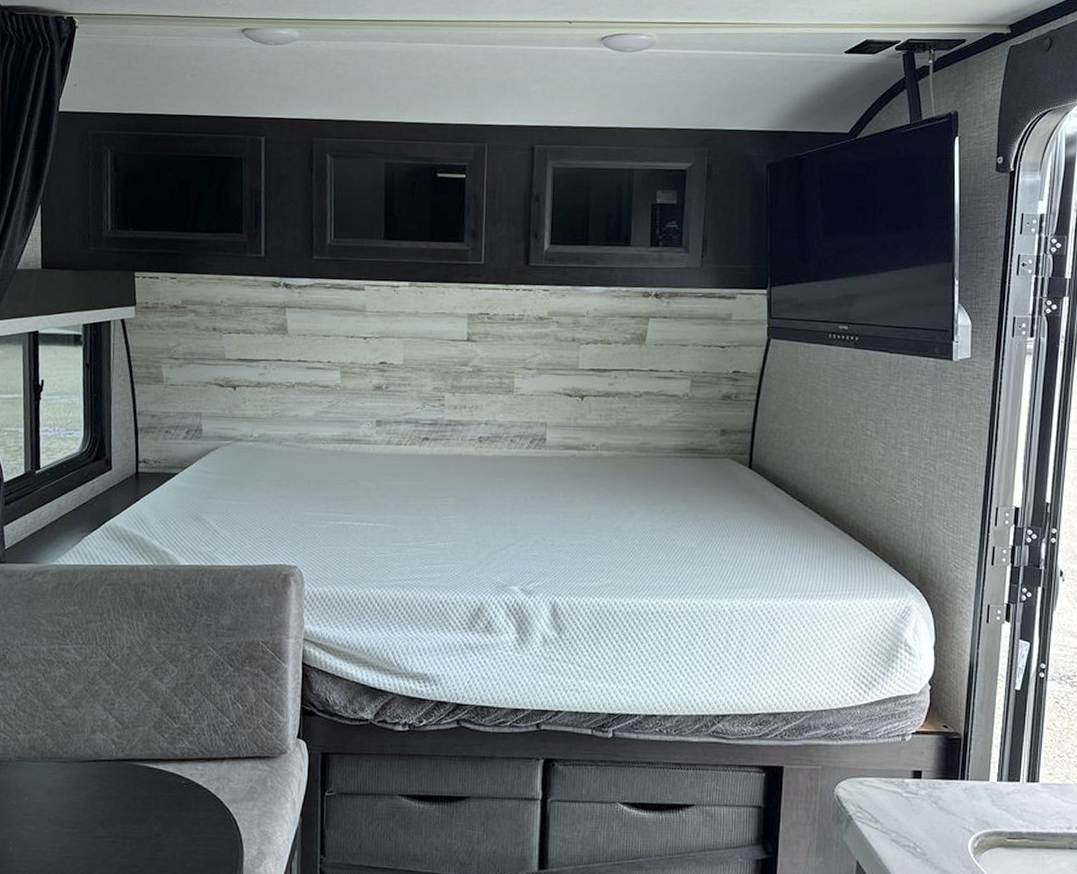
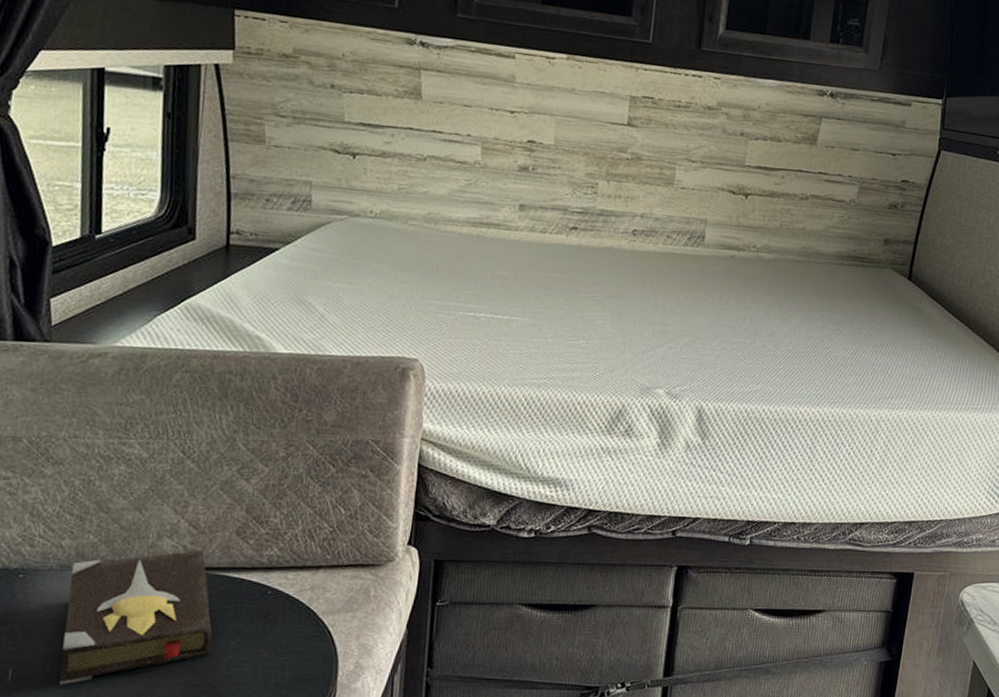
hardback book: none [19,743,138,864] -> present [59,549,212,686]

